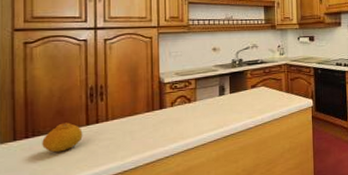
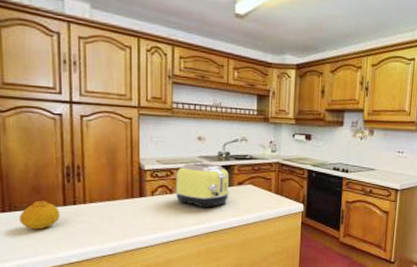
toaster: none [193,70,244,113] -> present [175,162,230,208]

